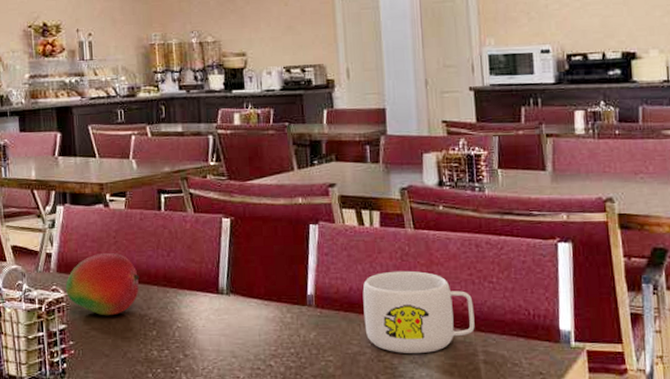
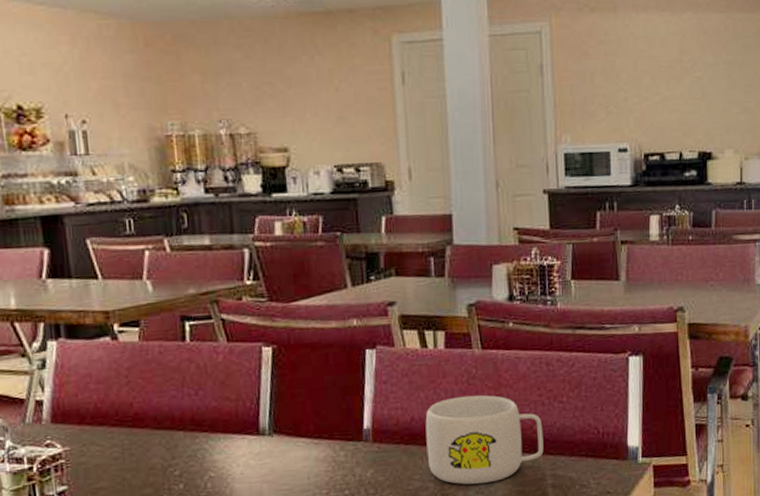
fruit: present [65,252,139,316] -> none [63,395,160,472]

